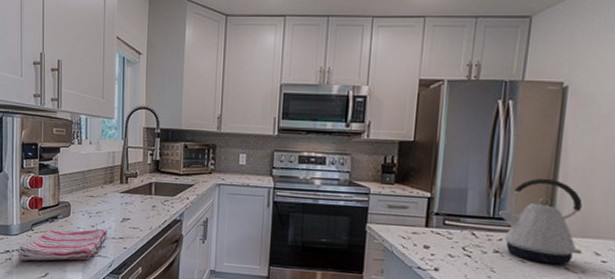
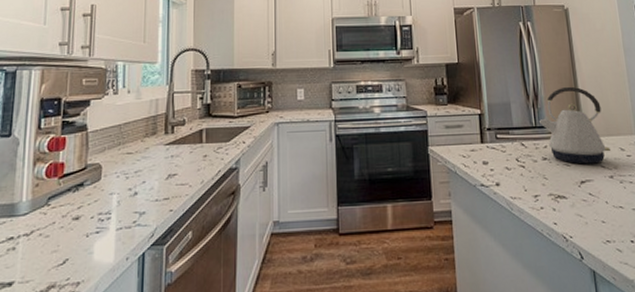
dish towel: present [18,228,108,261] -> none [25,190,149,249]

